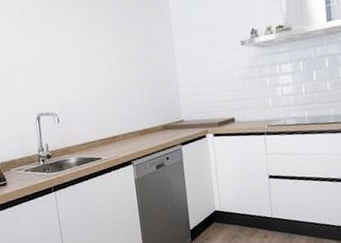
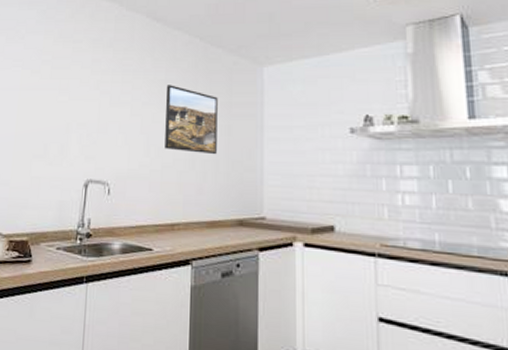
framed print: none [91,24,140,80] -> present [165,85,218,155]

